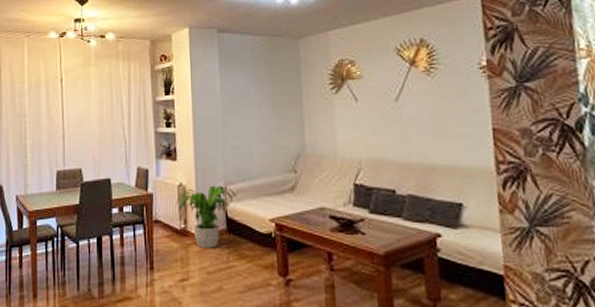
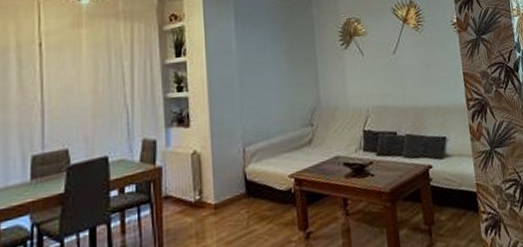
potted plant: present [176,185,237,248] -> none [189,148,256,218]

